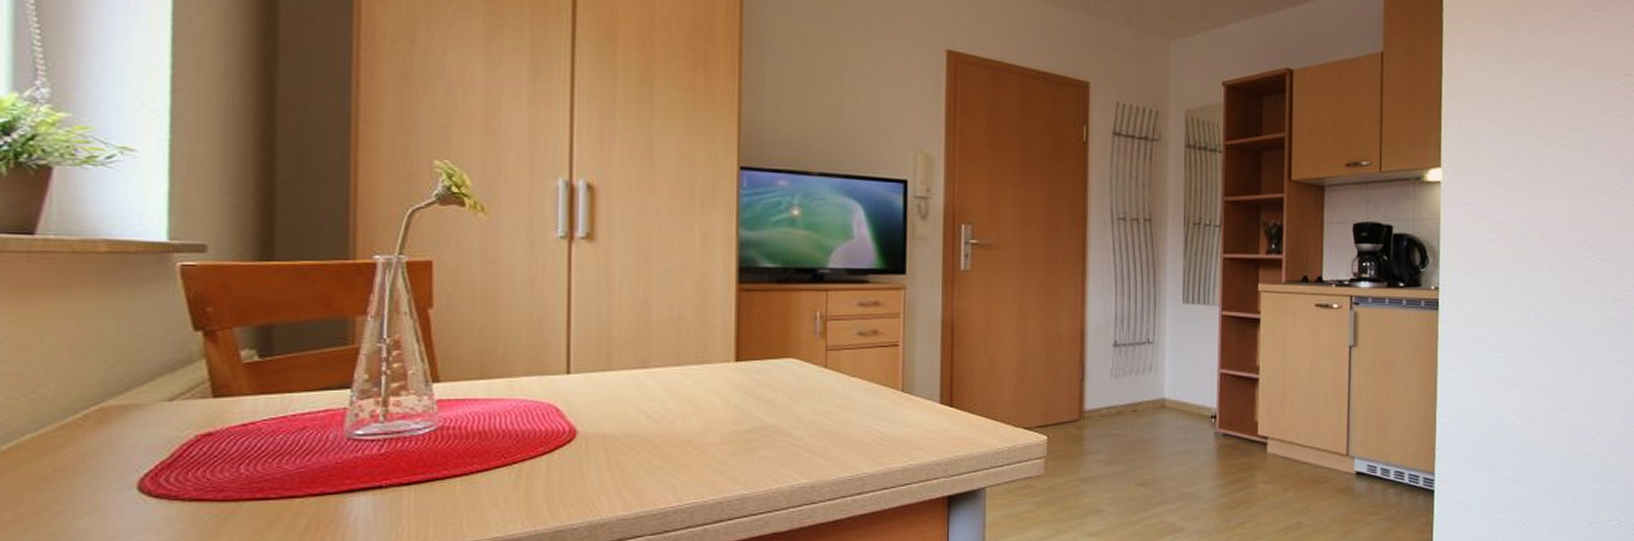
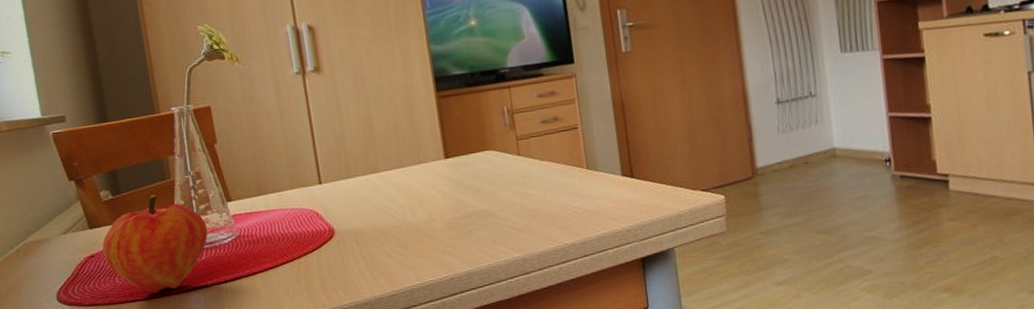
fruit: none [228,363,396,492] -> present [102,195,208,294]

